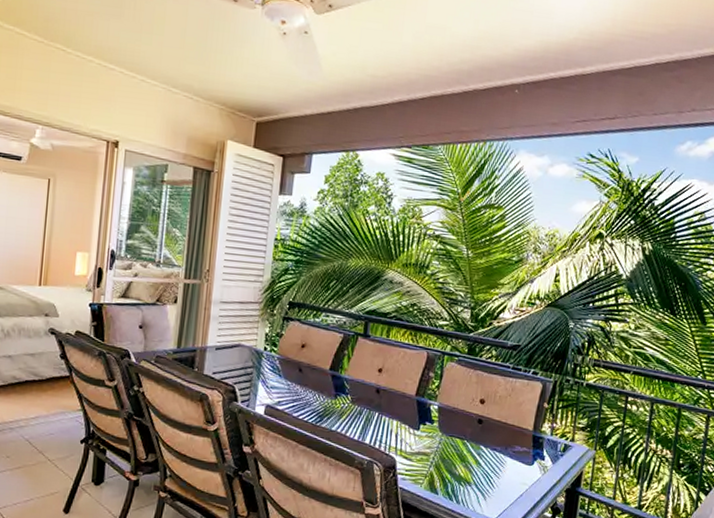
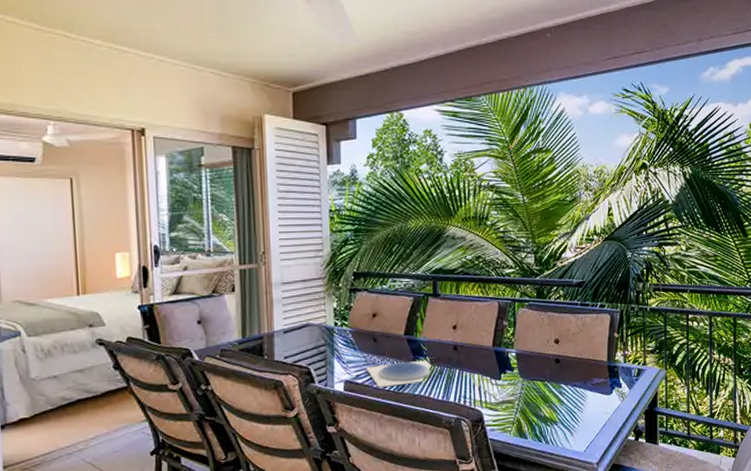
plate: none [288,395,353,420] -> present [366,360,432,387]

